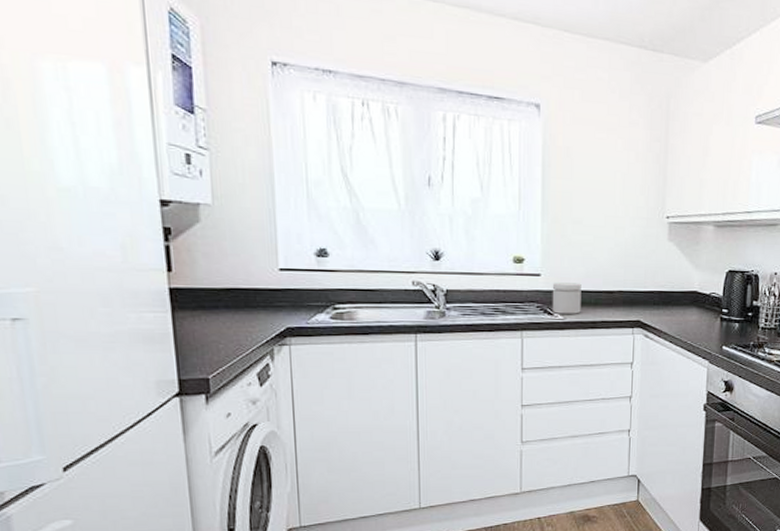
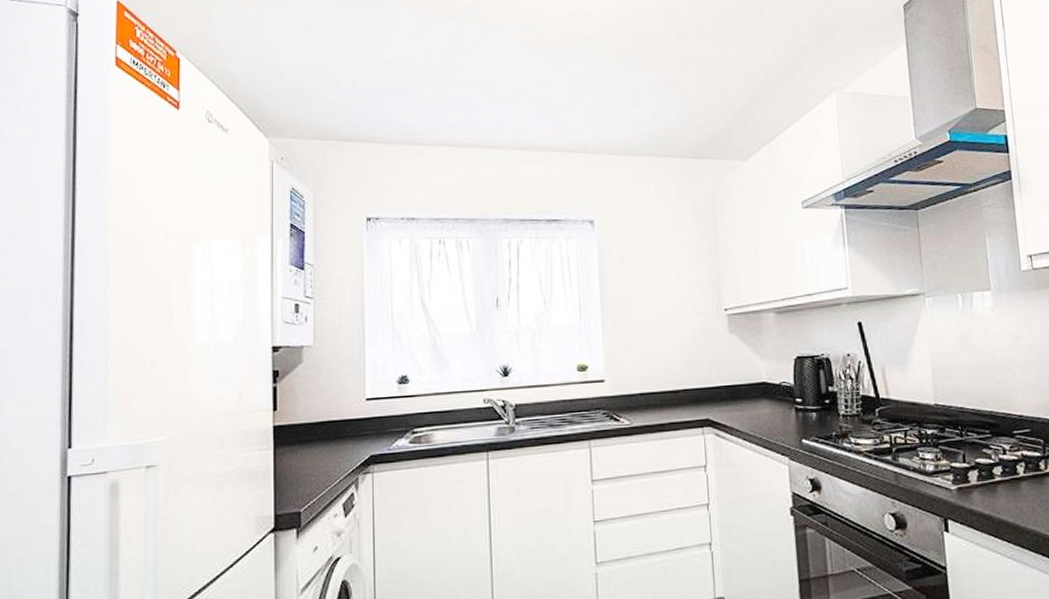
jar: present [552,282,581,314] -> none [616,385,647,419]

